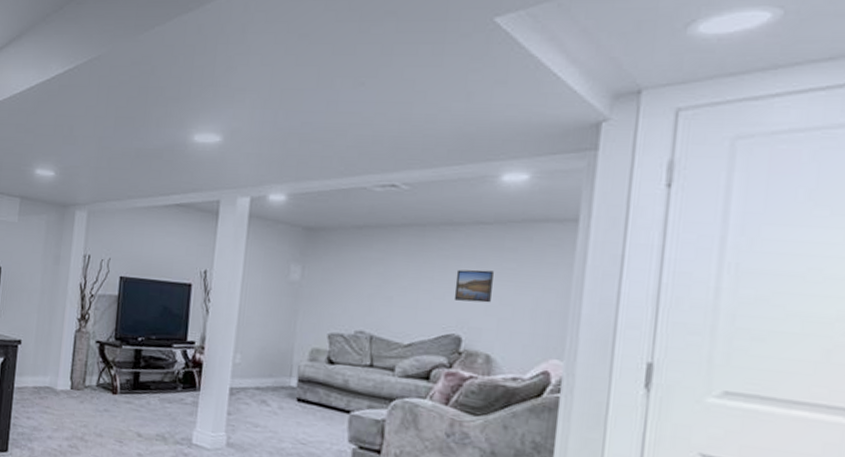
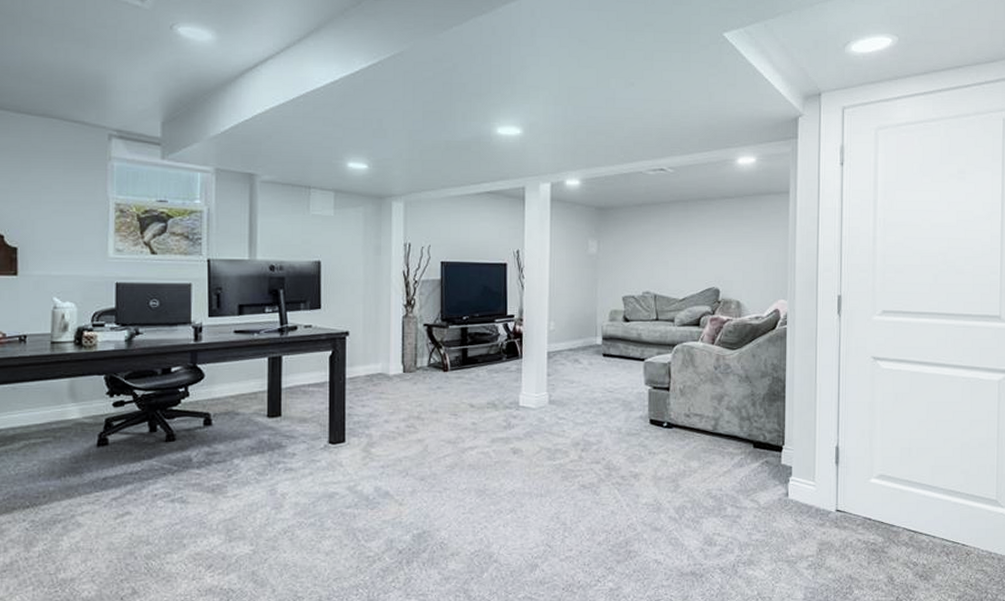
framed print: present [454,269,494,303] -> none [712,234,737,260]

